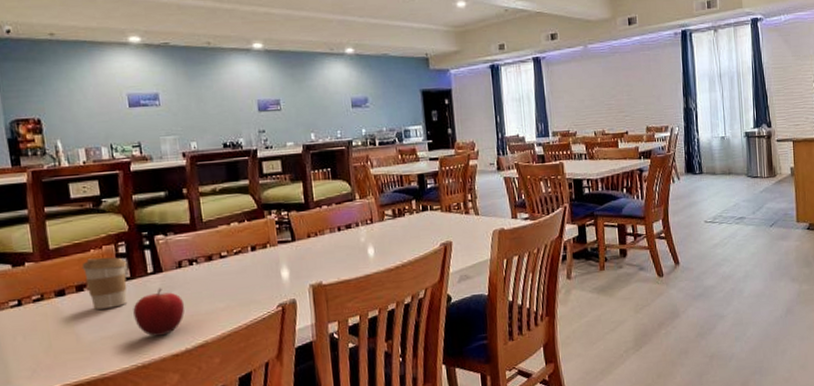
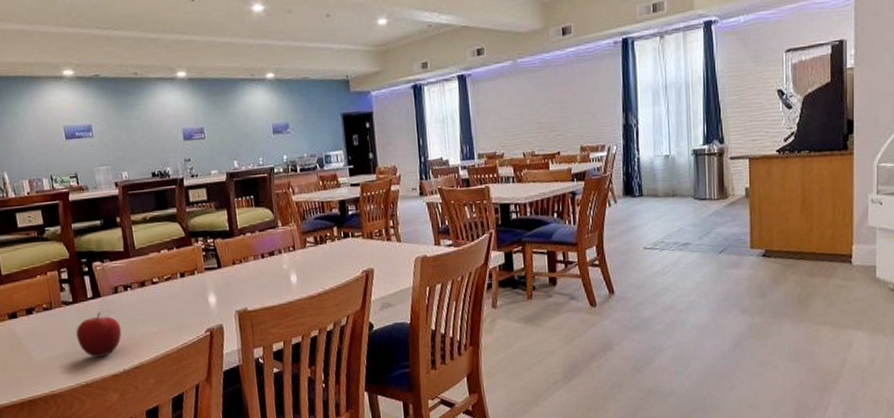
coffee cup: present [81,257,128,310] -> none [30,282,71,331]

